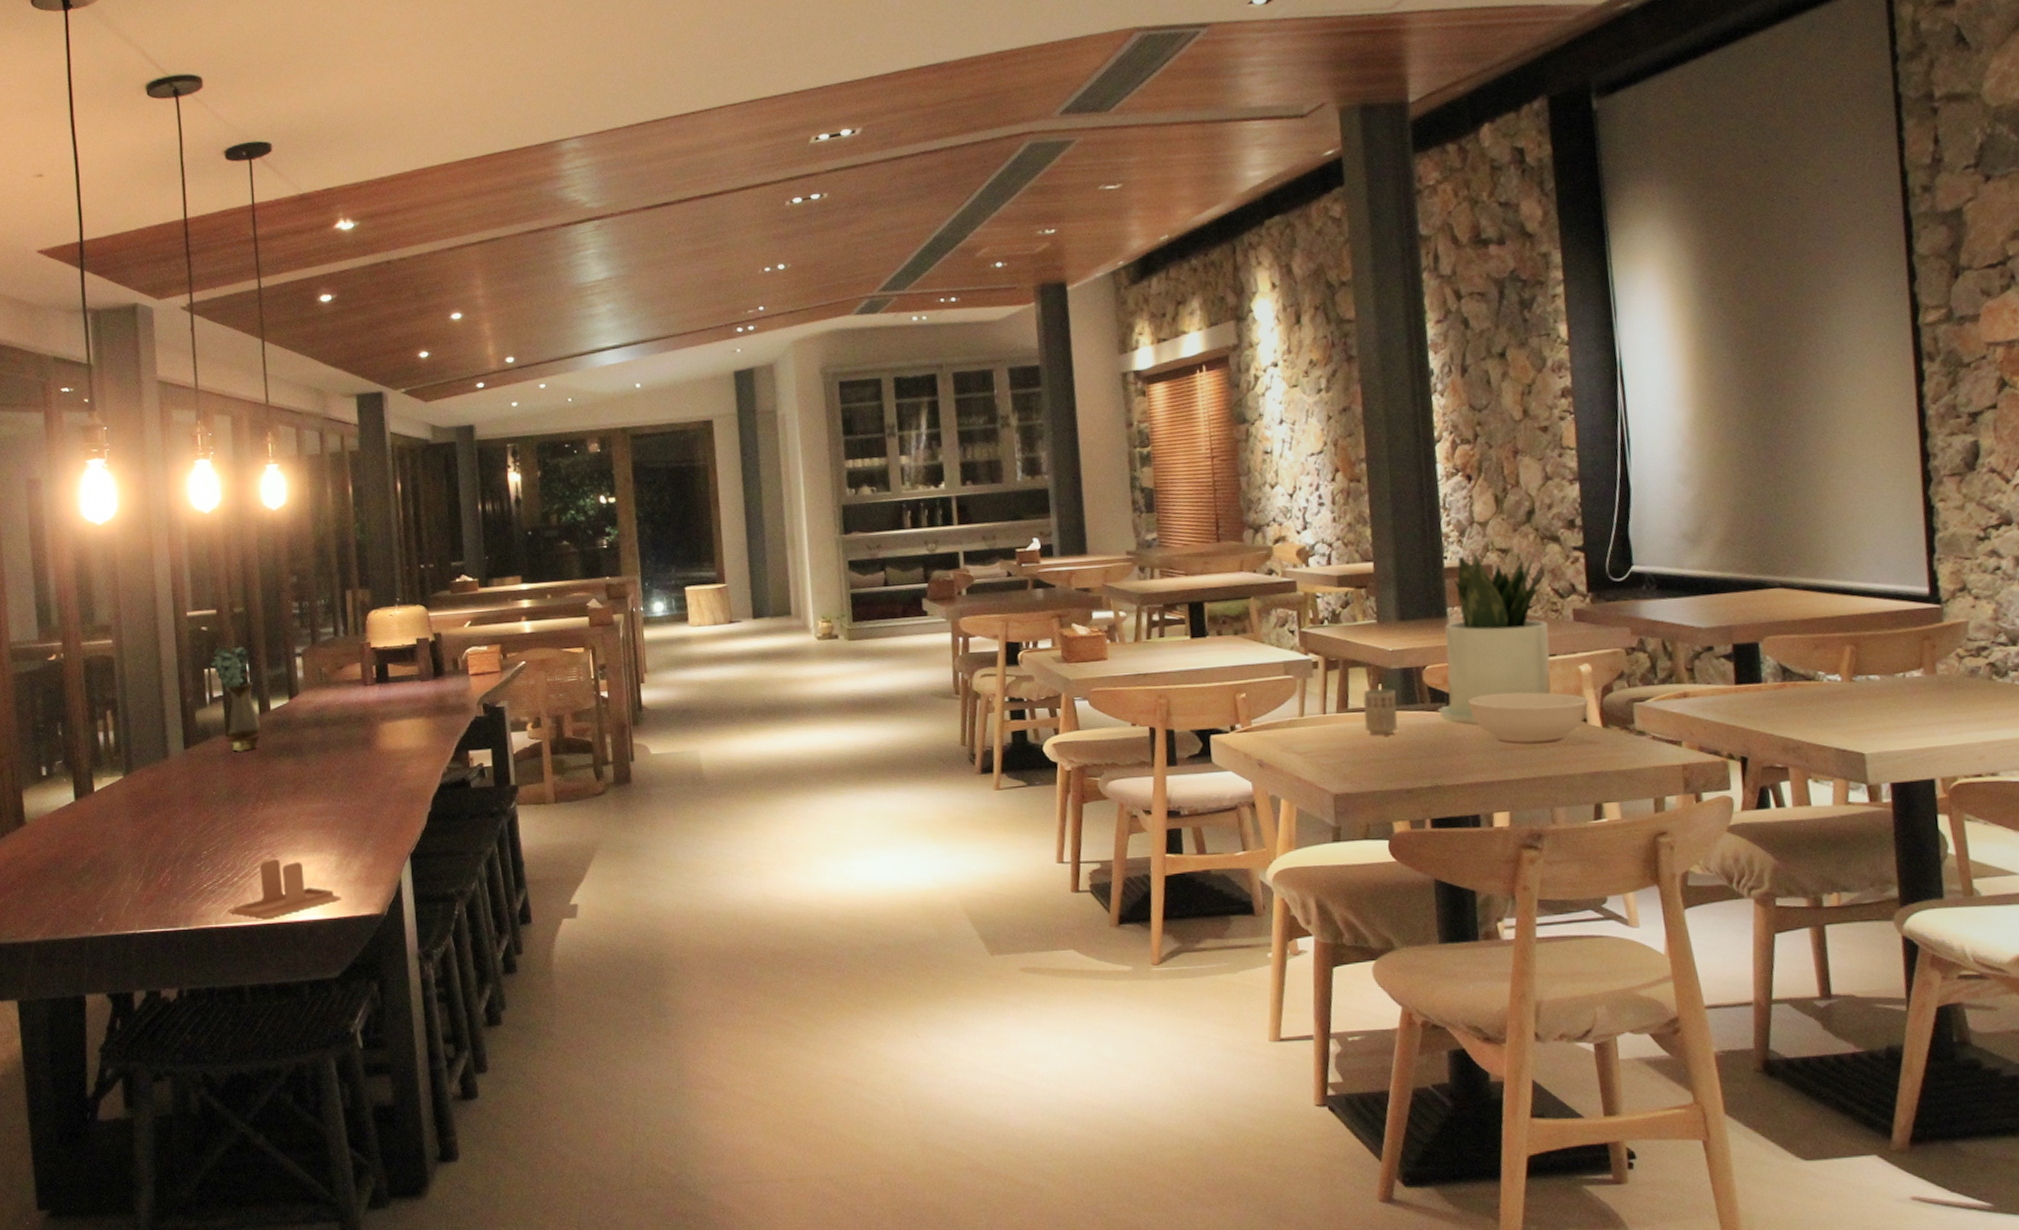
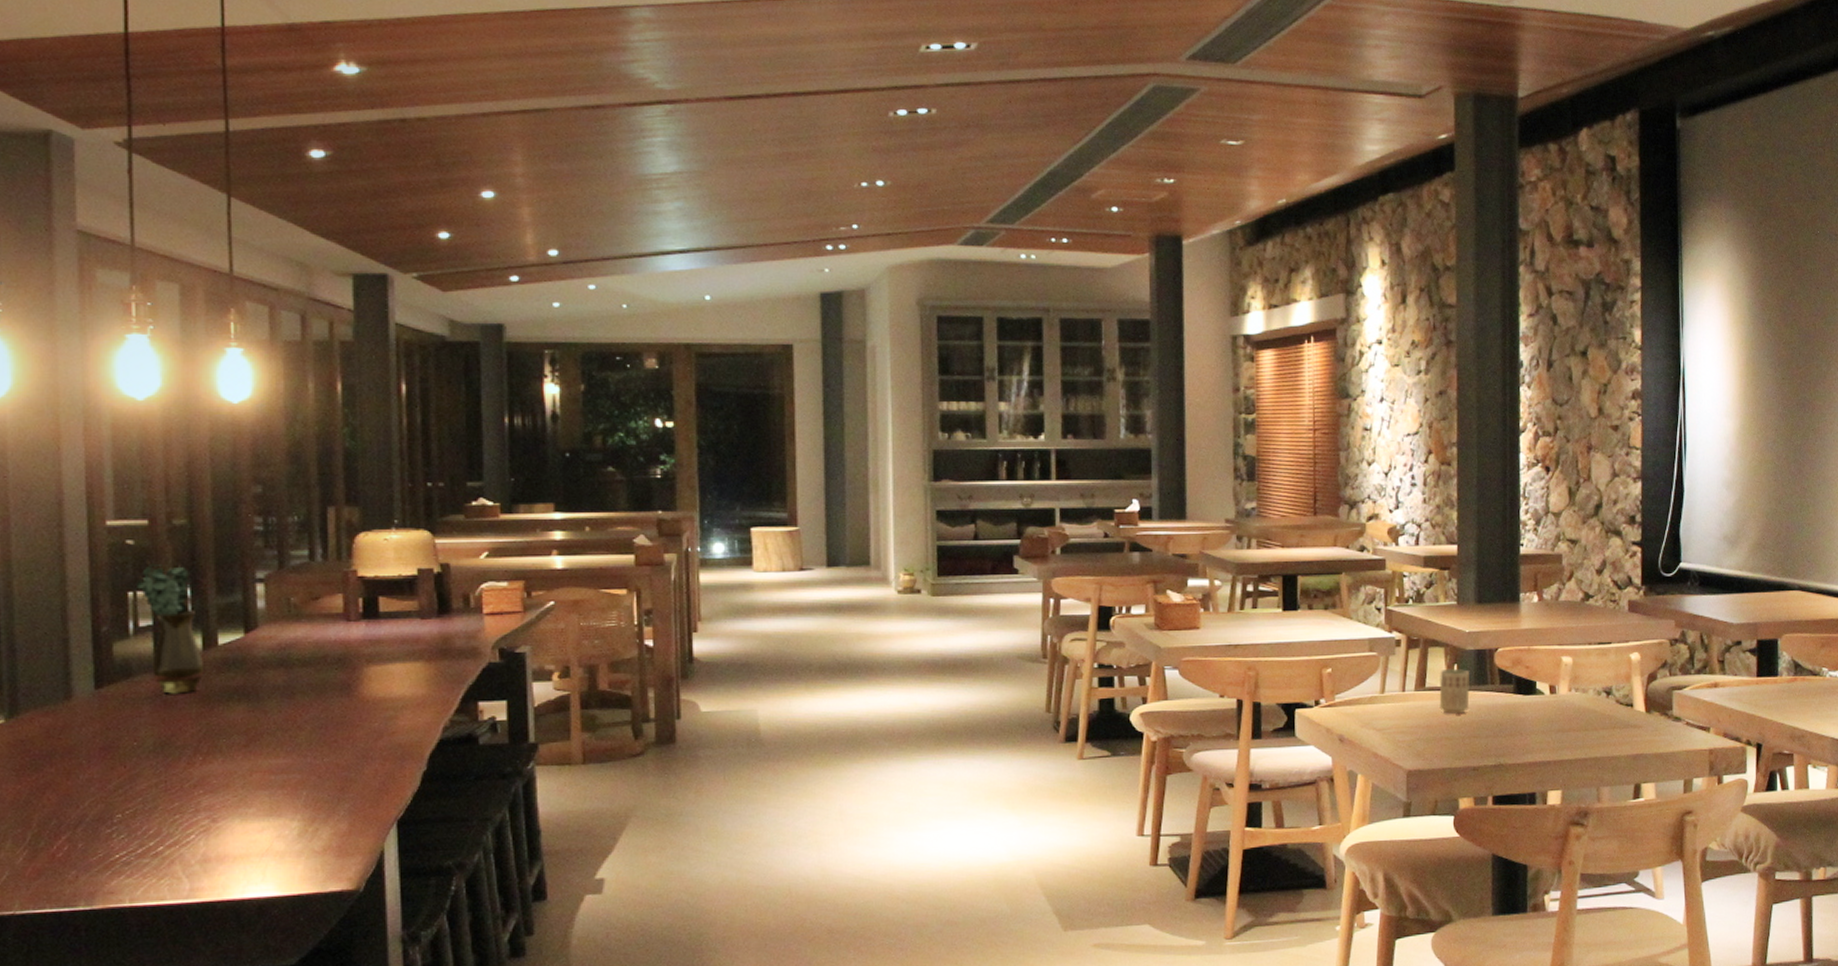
napkin holder: present [228,858,341,920] -> none [147,824,304,897]
planter: present [1437,552,1551,725] -> none [1505,541,1609,706]
bowl: present [1468,692,1589,745] -> none [1532,677,1636,727]

